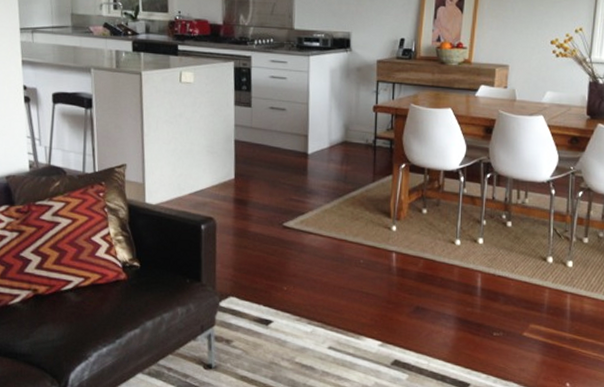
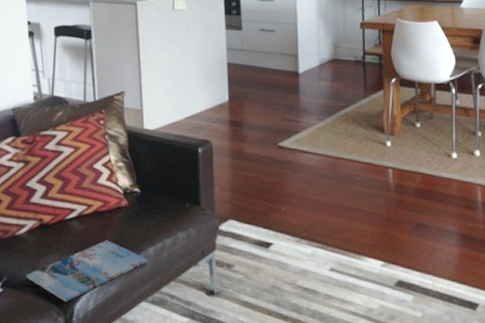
magazine: none [19,312,146,372] -> present [26,240,149,302]

